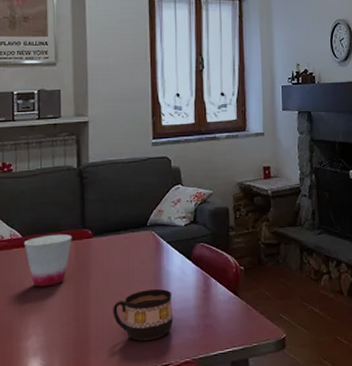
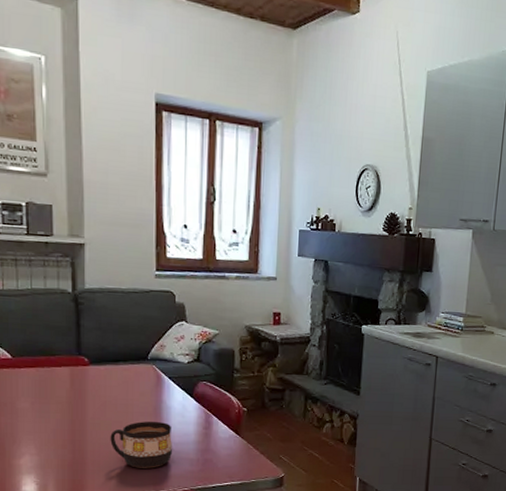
cup: present [24,233,72,287] -> none [14,358,67,409]

